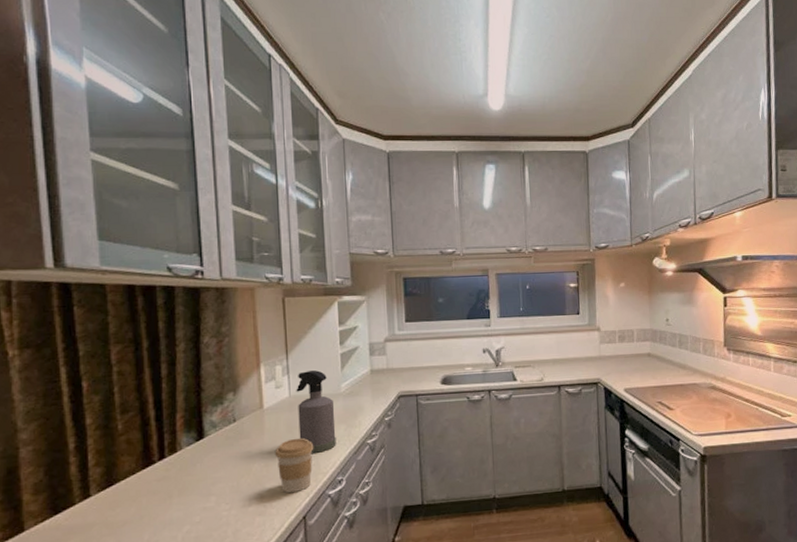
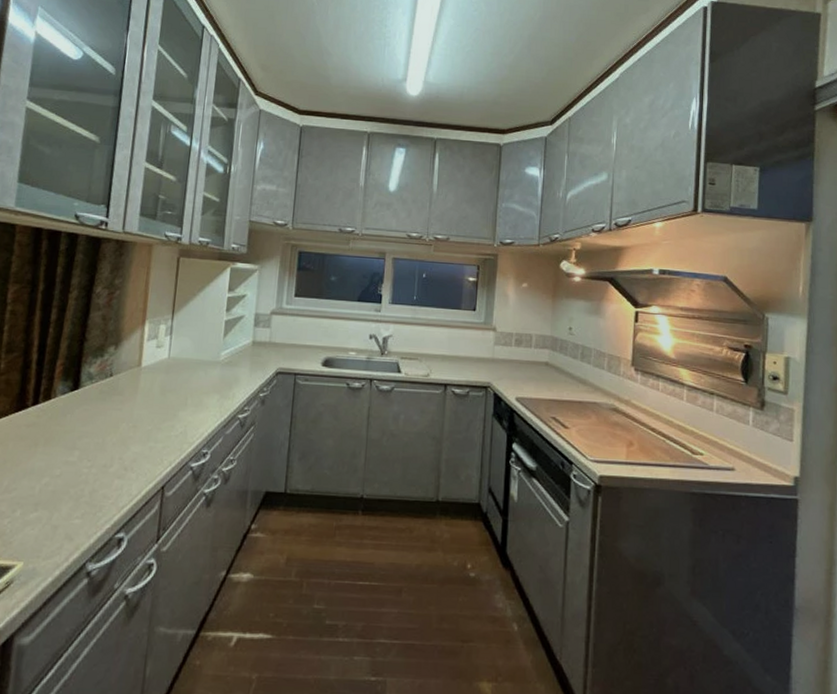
coffee cup: present [275,438,314,493] -> none [144,402,184,459]
spray bottle: present [296,370,336,453] -> none [171,334,211,421]

